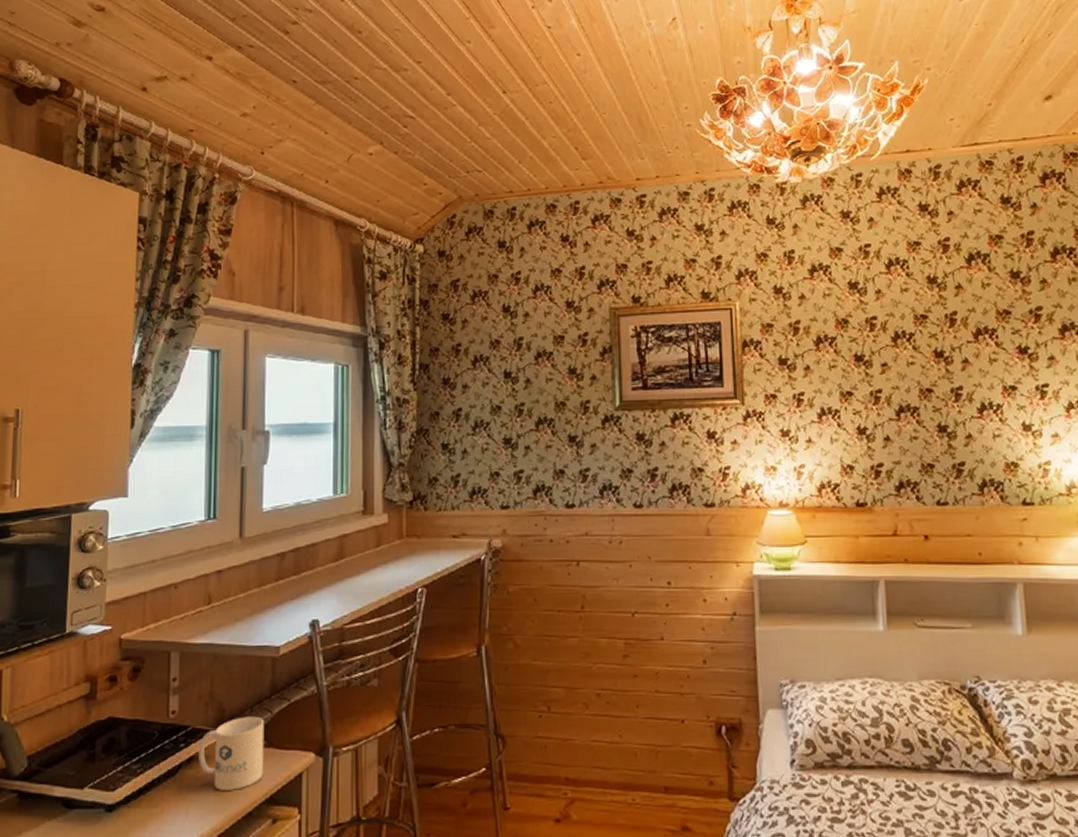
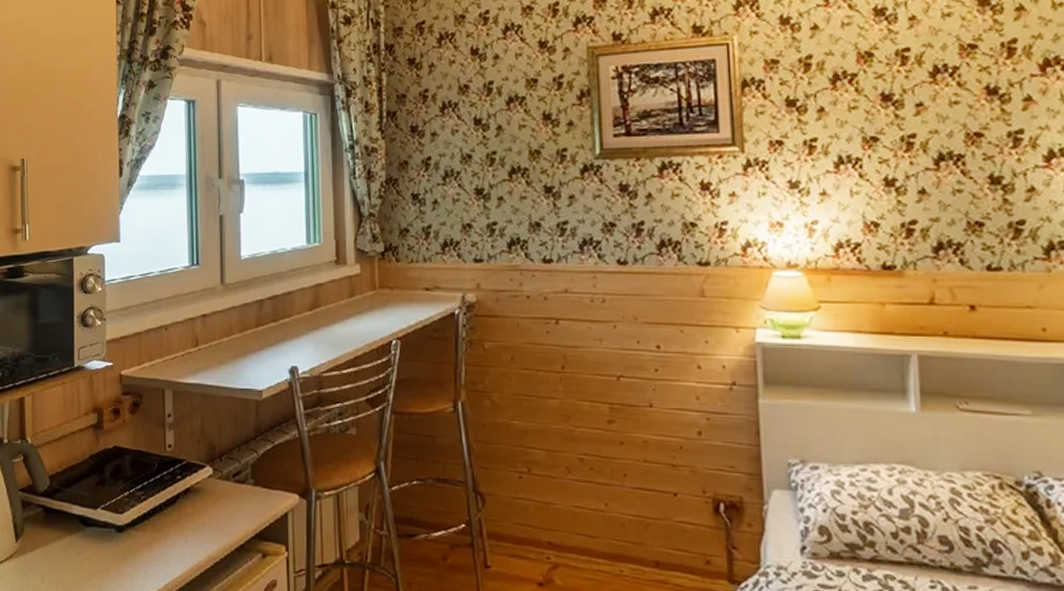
mug: present [199,716,265,790] -> none [194,455,252,523]

